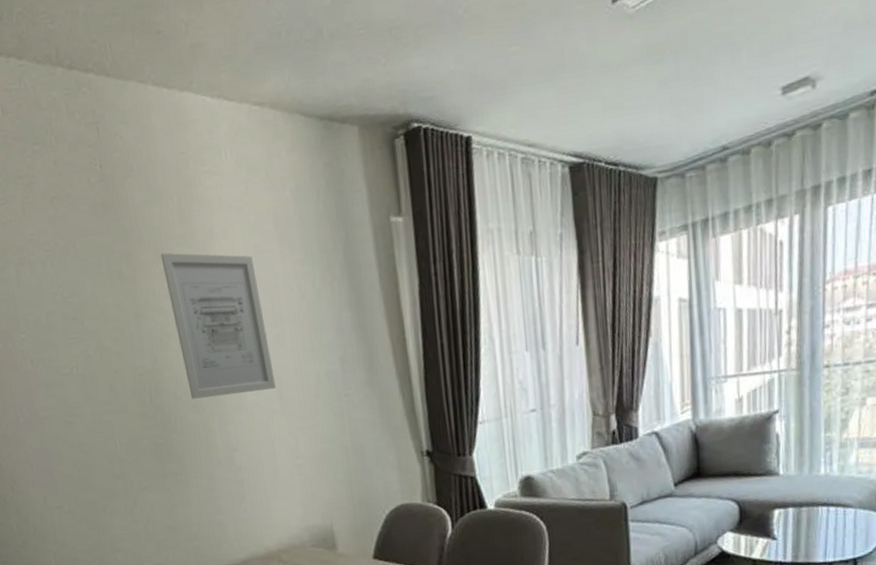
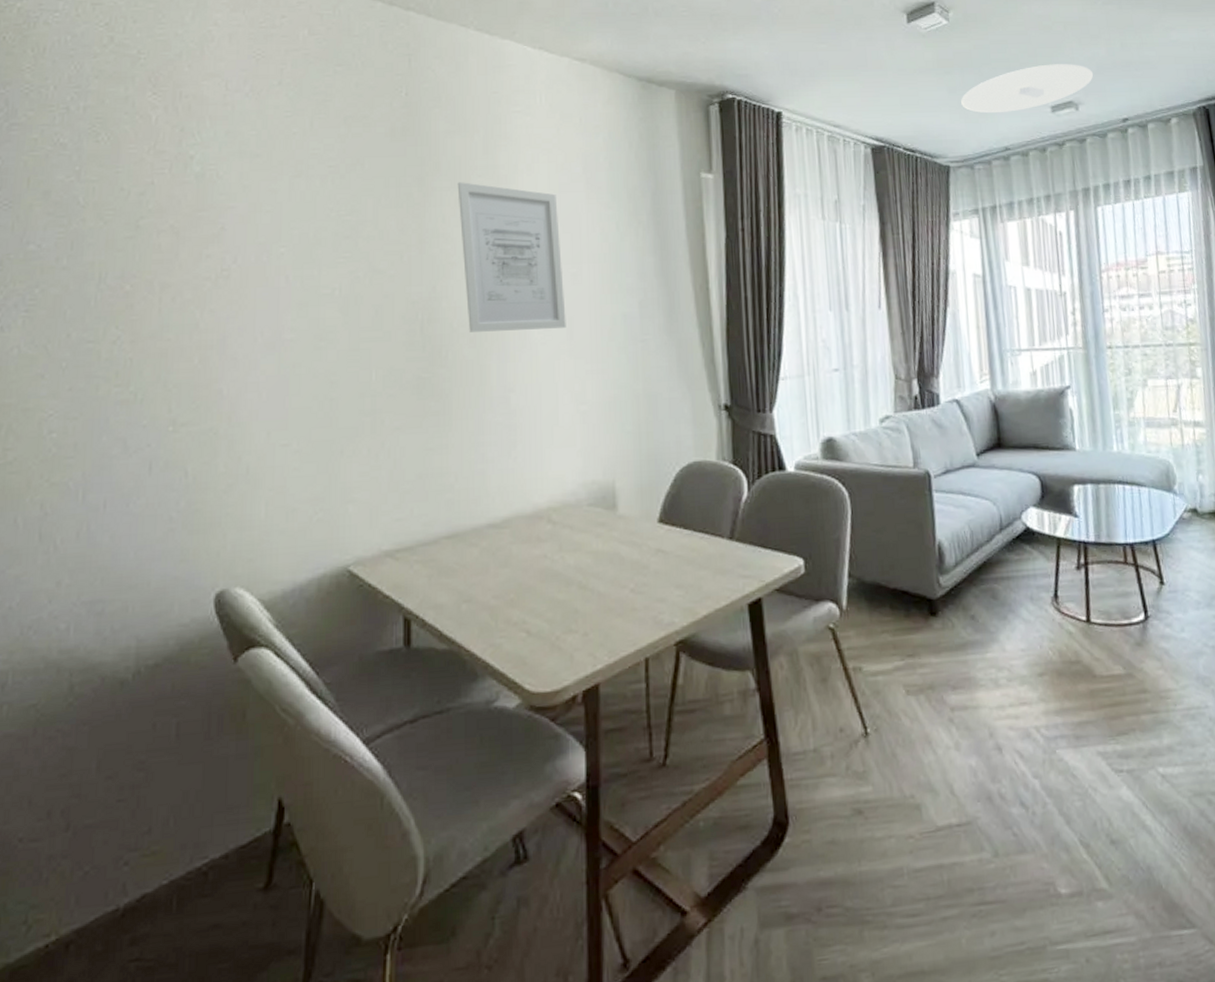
ceiling light: none [673,26,839,108] -> present [961,64,1094,114]

